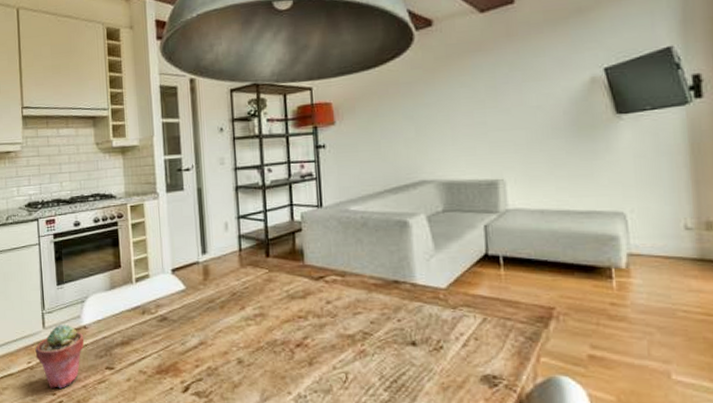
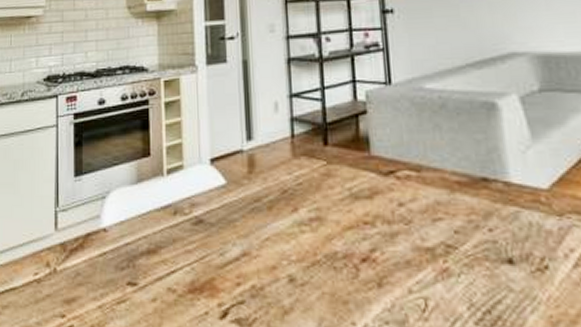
potted succulent: present [35,323,85,389] -> none [44,225,103,309]

